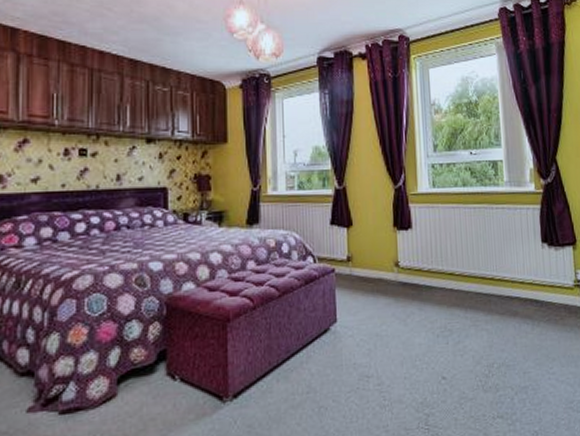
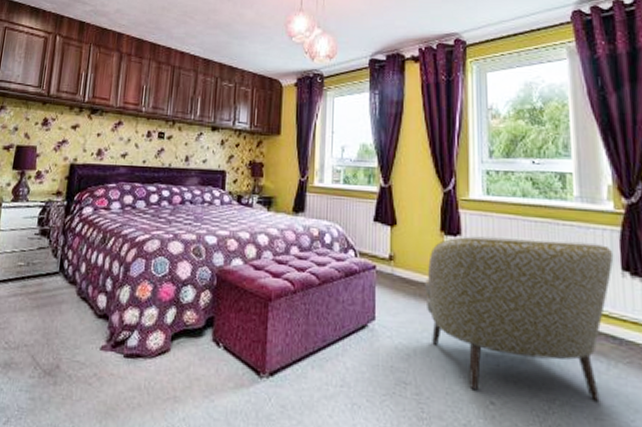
armchair: none [381,221,535,370] -> present [425,235,614,400]

